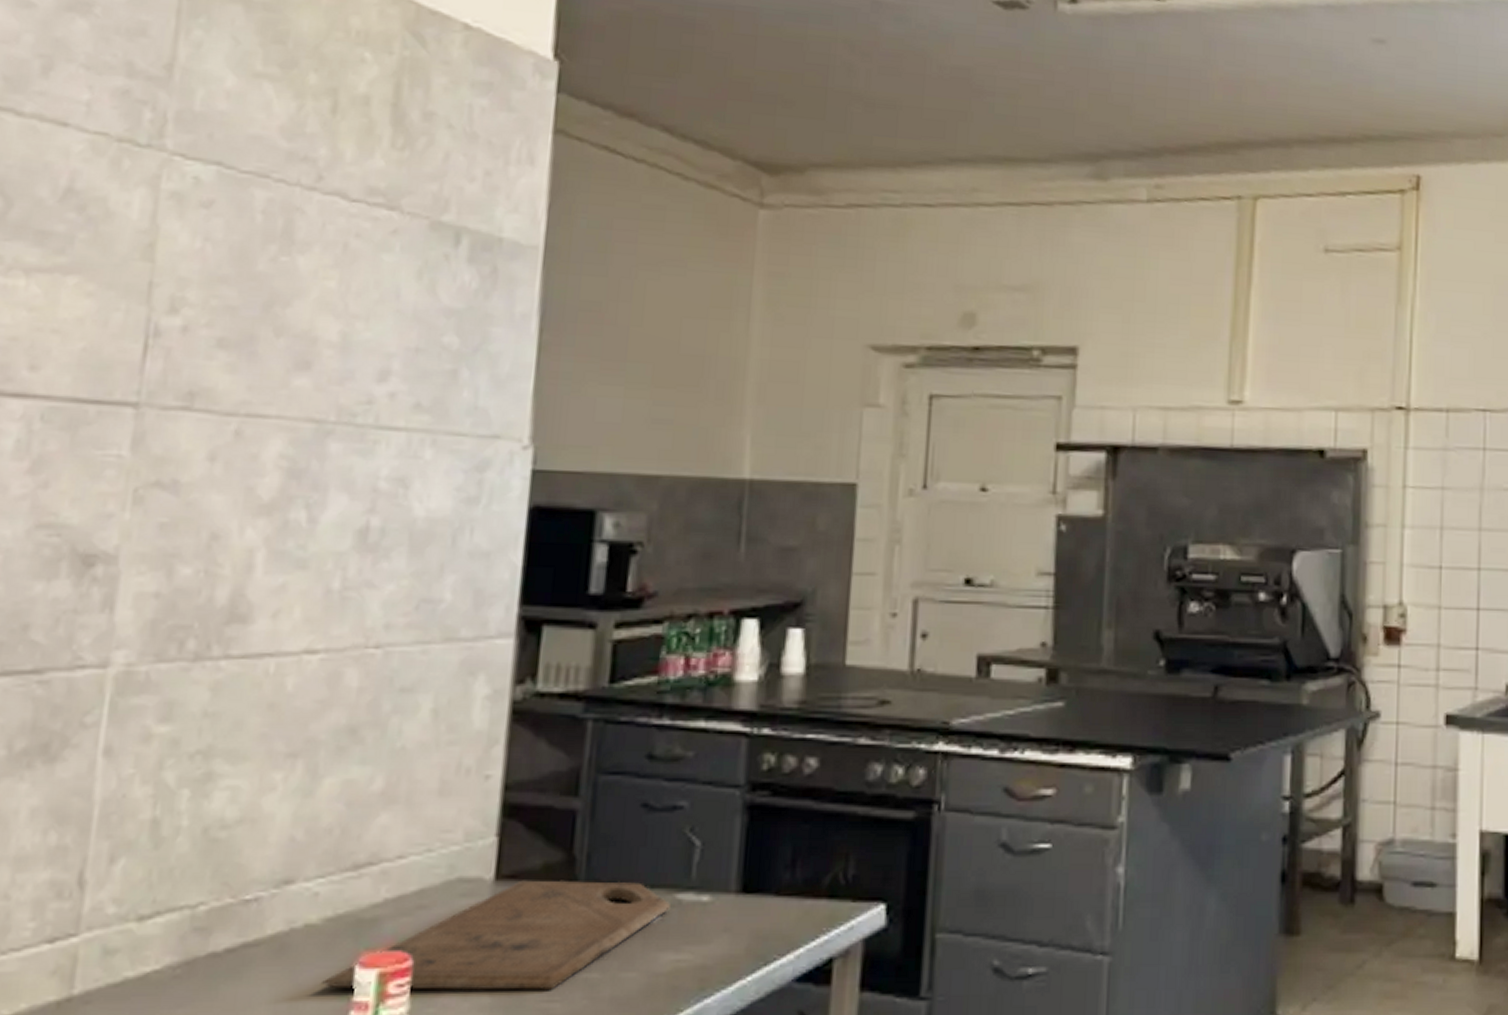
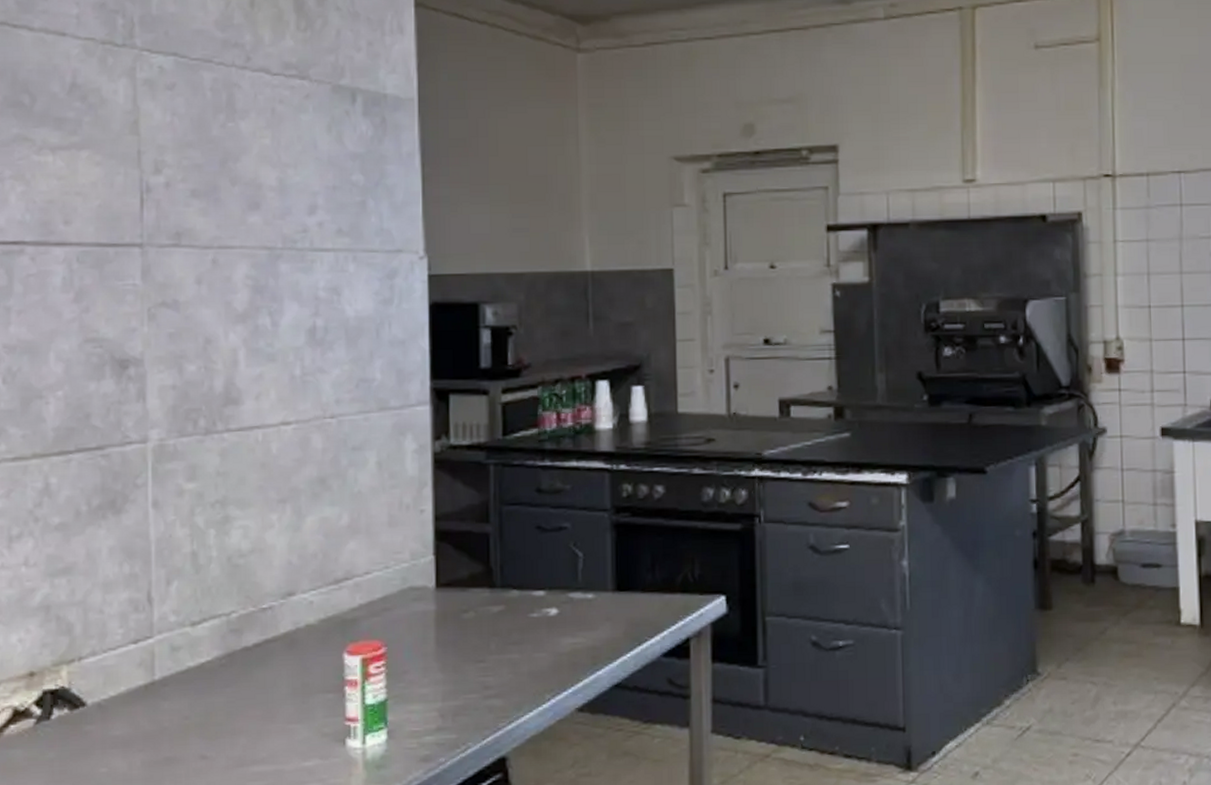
cutting board: present [320,880,670,991] -> none [322,586,565,671]

